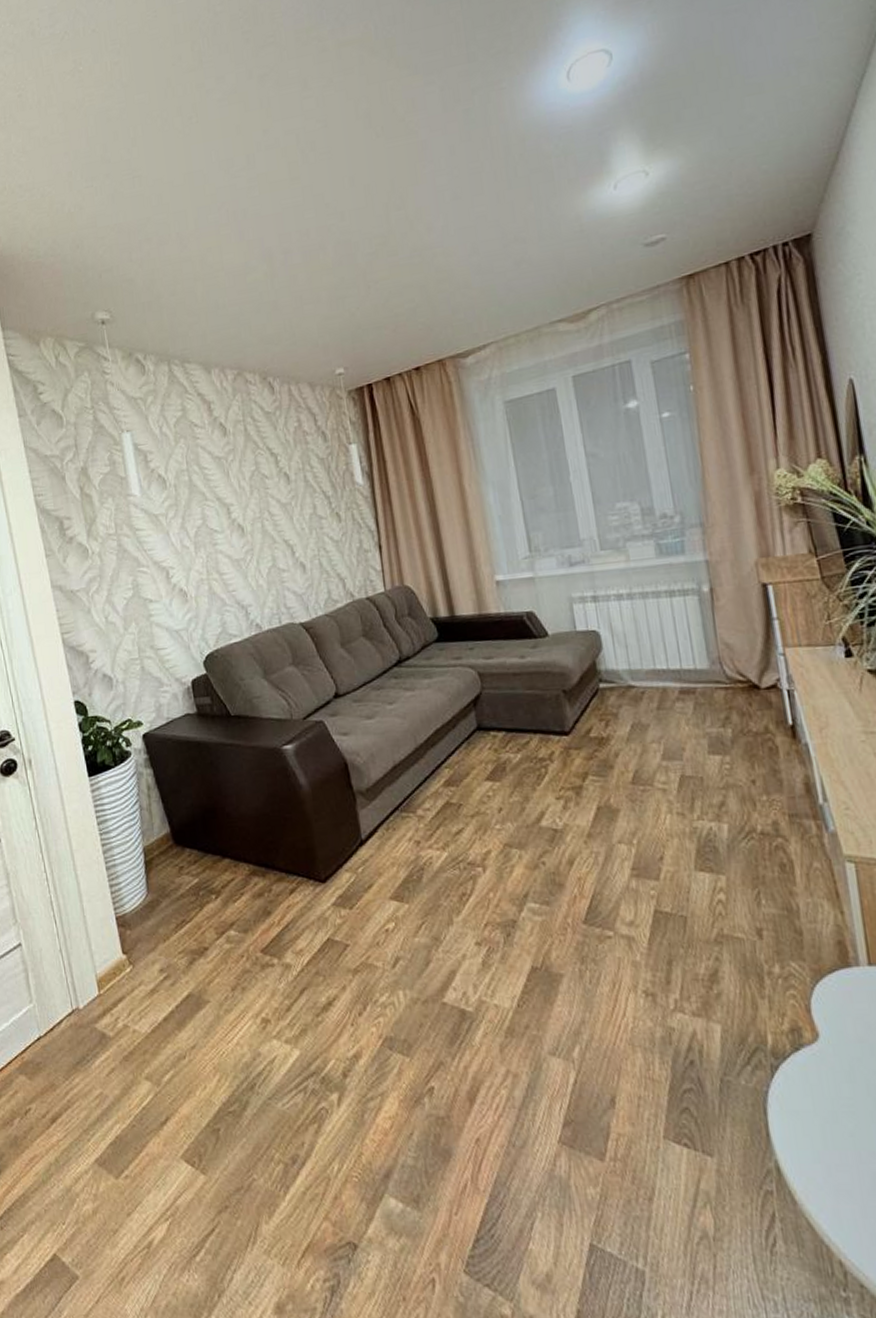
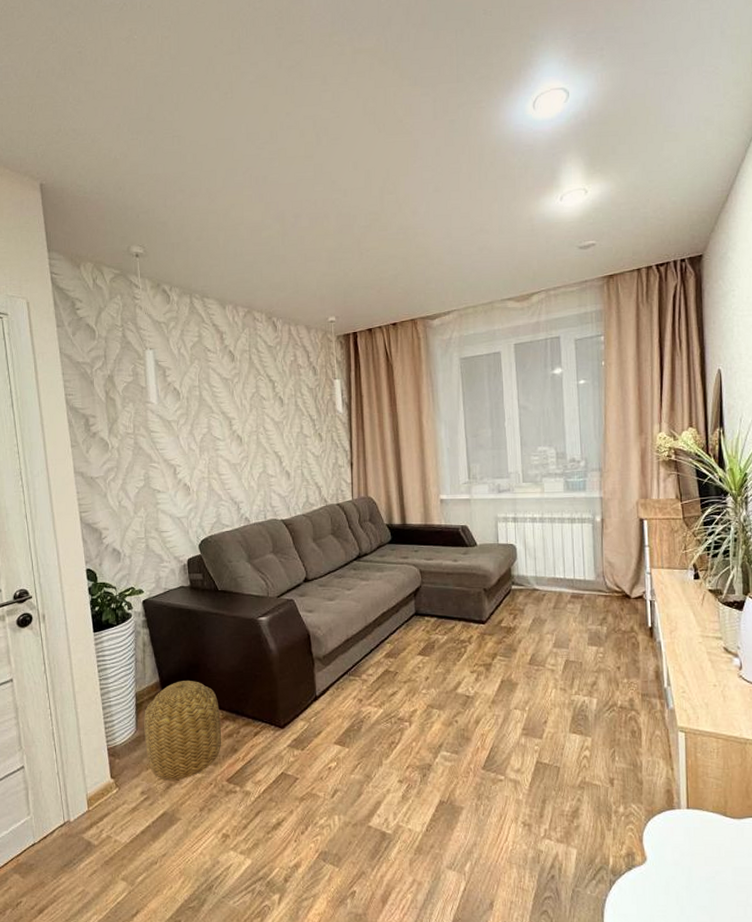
basket: none [155,829,251,954] -> present [144,681,222,781]

